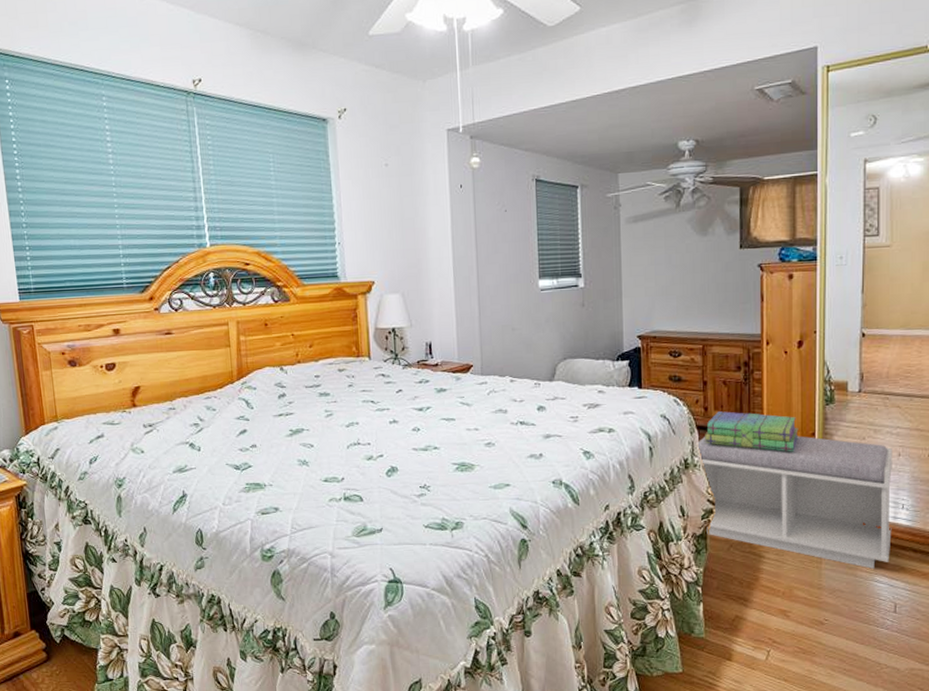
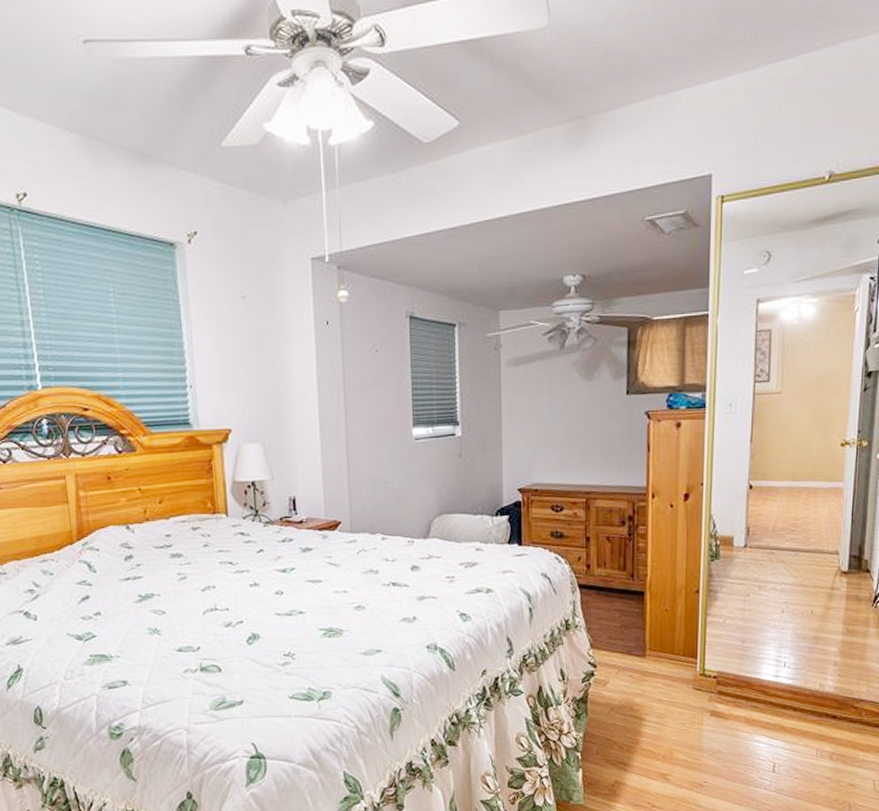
bench: present [697,436,892,569] -> none [579,593,776,729]
stack of books: present [705,411,799,452] -> none [587,569,683,611]

